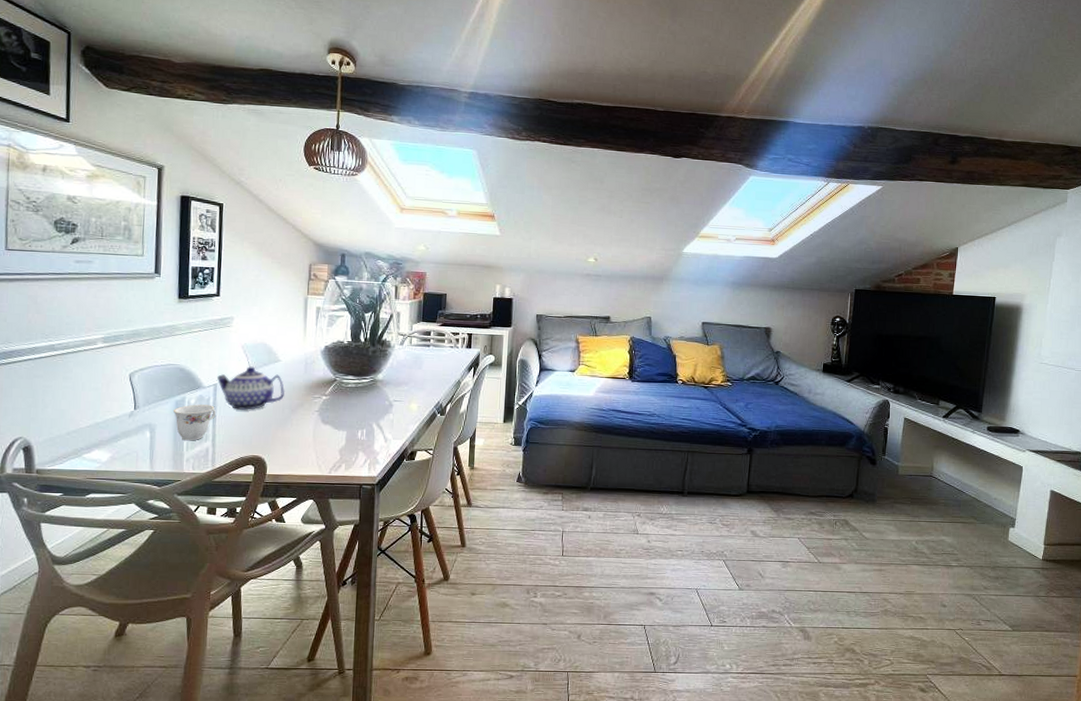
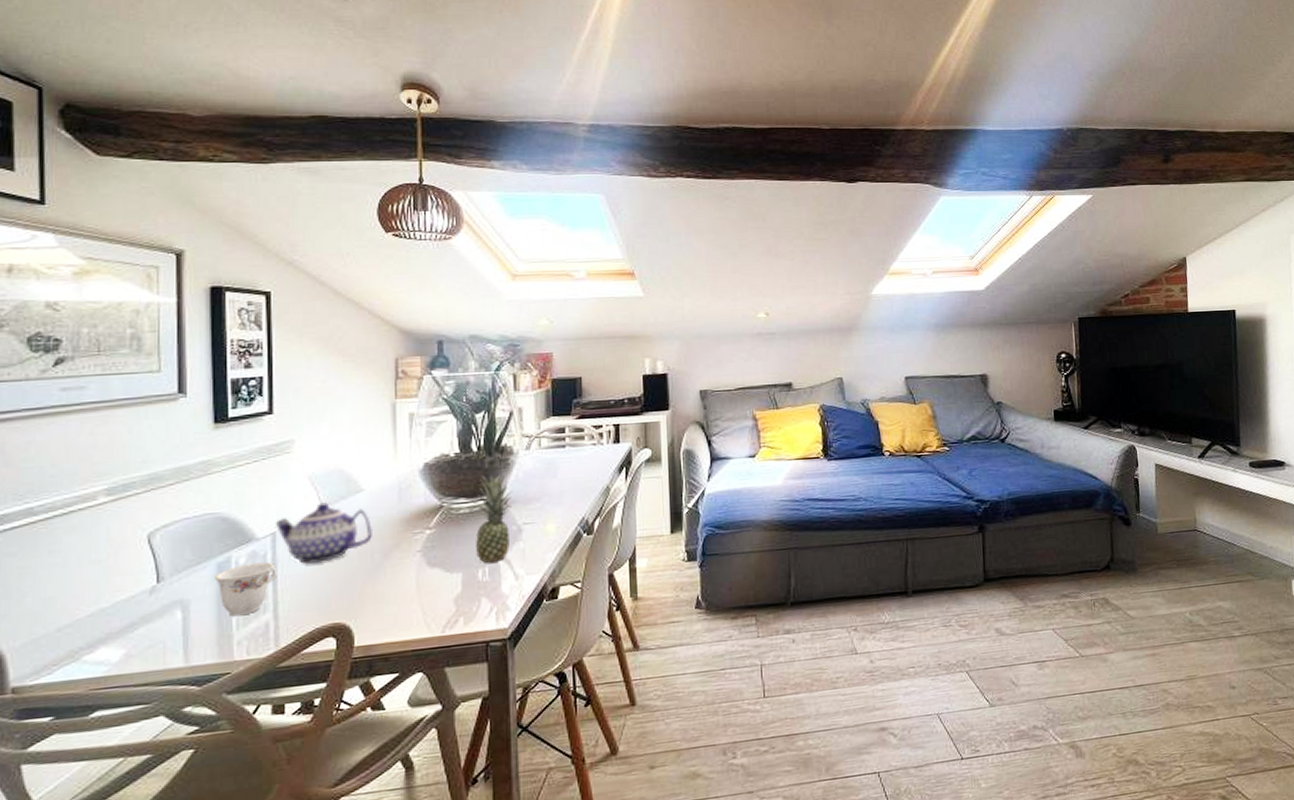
fruit: none [358,360,388,427] -> present [476,473,513,563]

